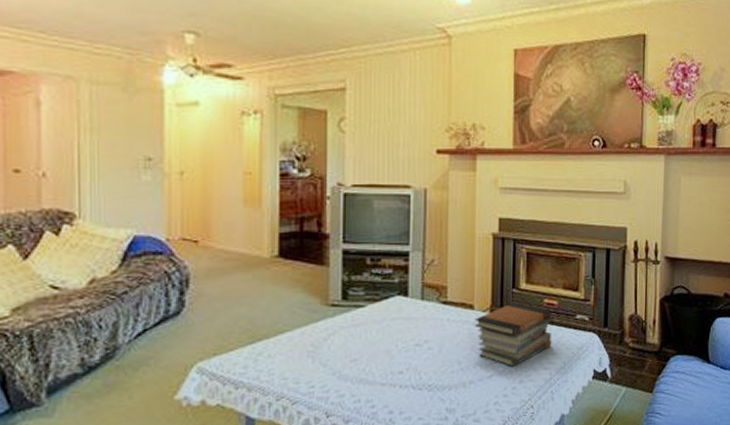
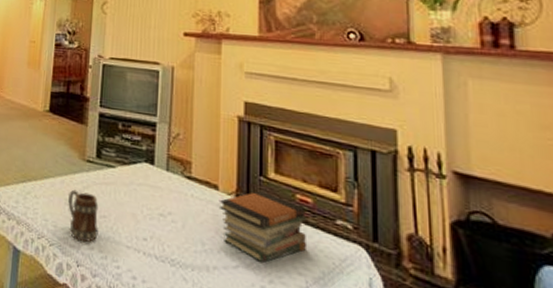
mug: none [311,339,349,392] -> present [68,189,99,243]

